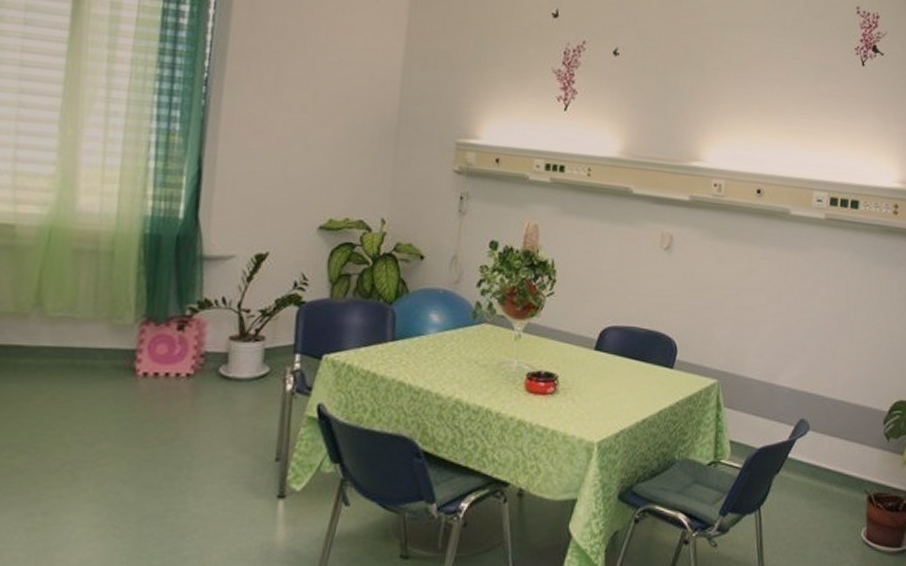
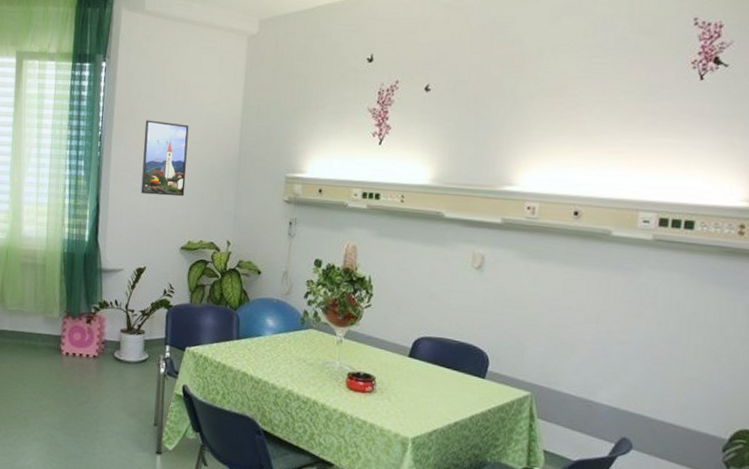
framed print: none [263,62,334,163] -> present [140,120,189,197]

